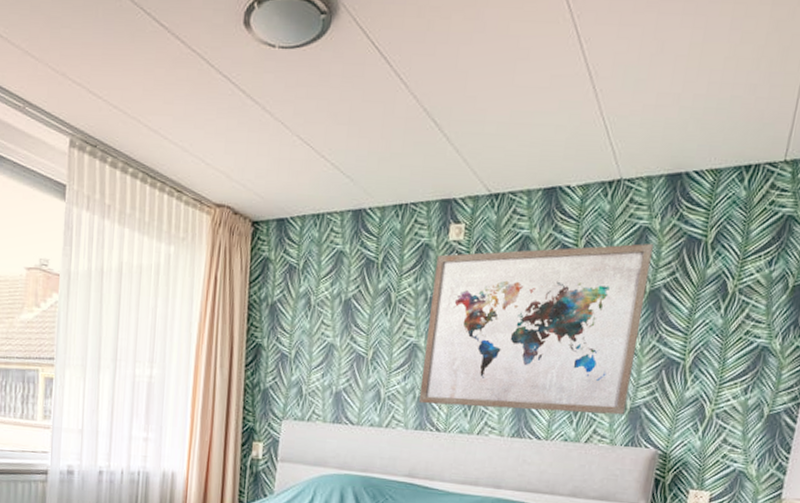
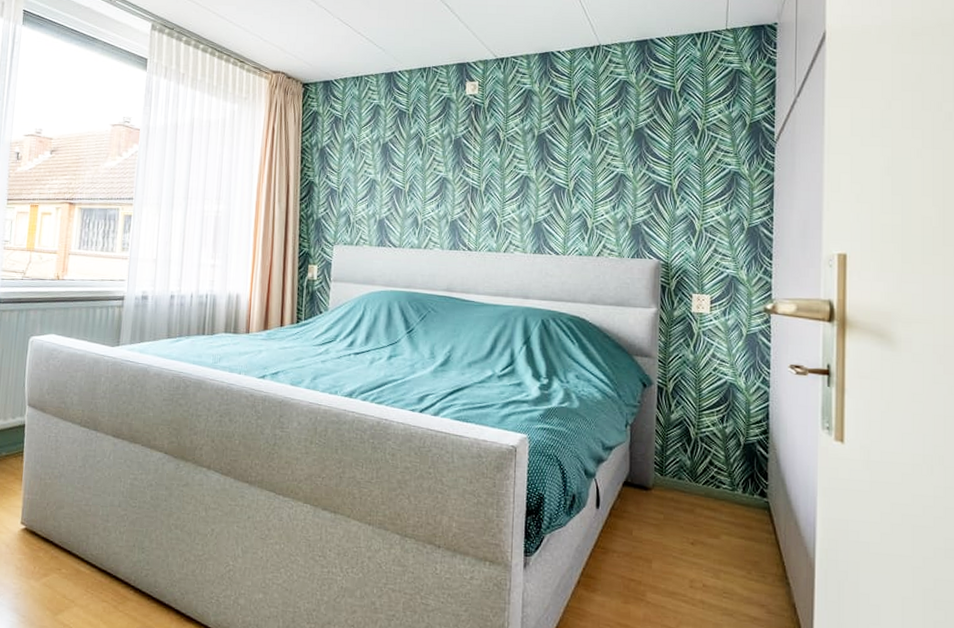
wall art: present [418,243,653,415] -> none [451,93,633,232]

